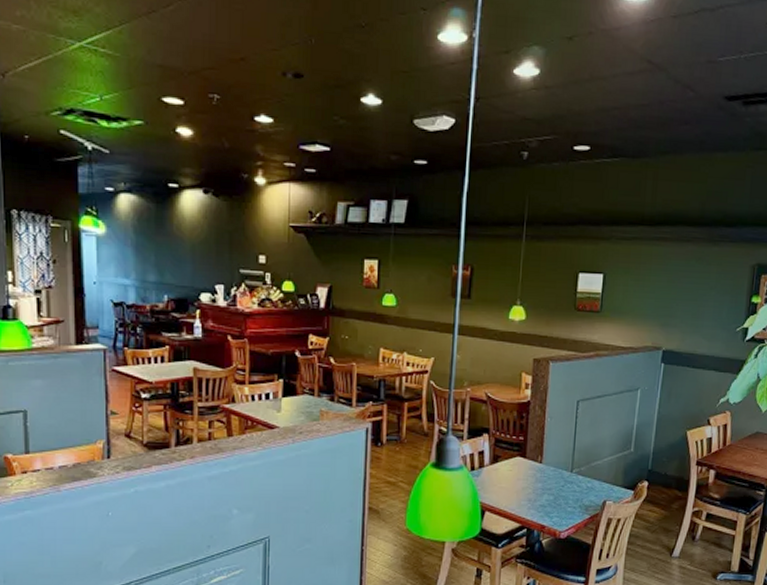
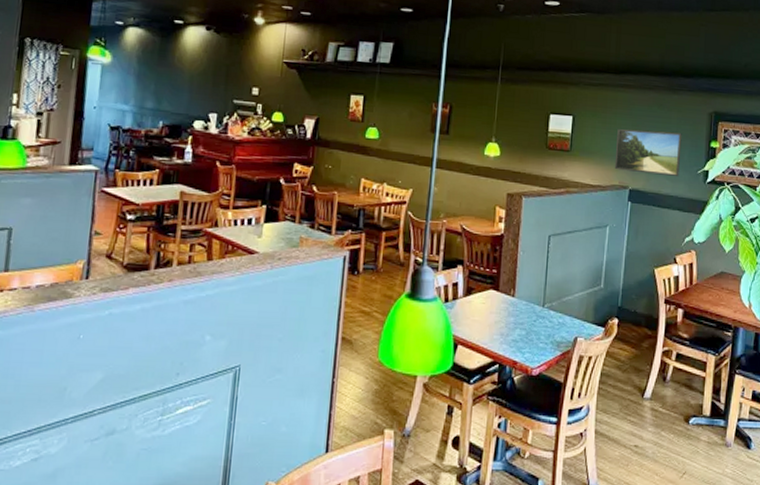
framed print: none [647,285,721,335] -> present [614,128,682,176]

